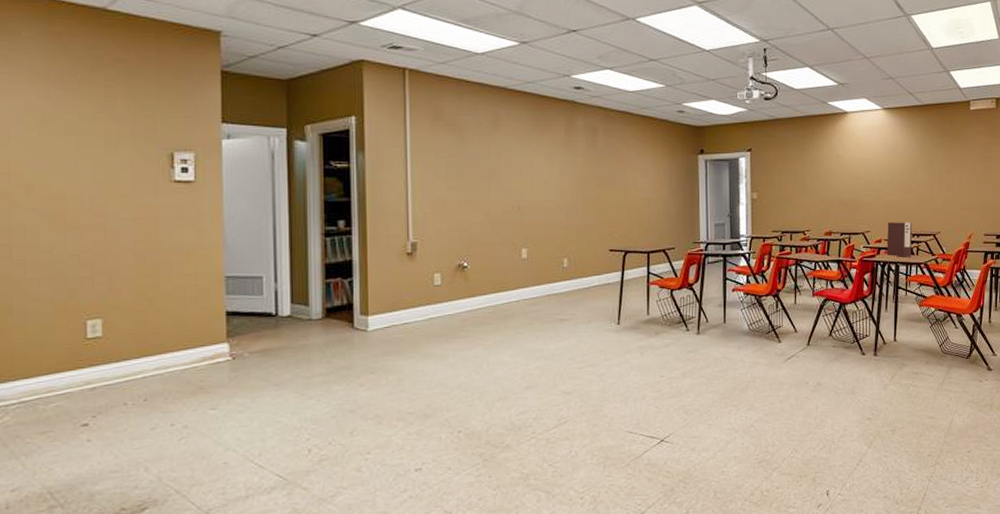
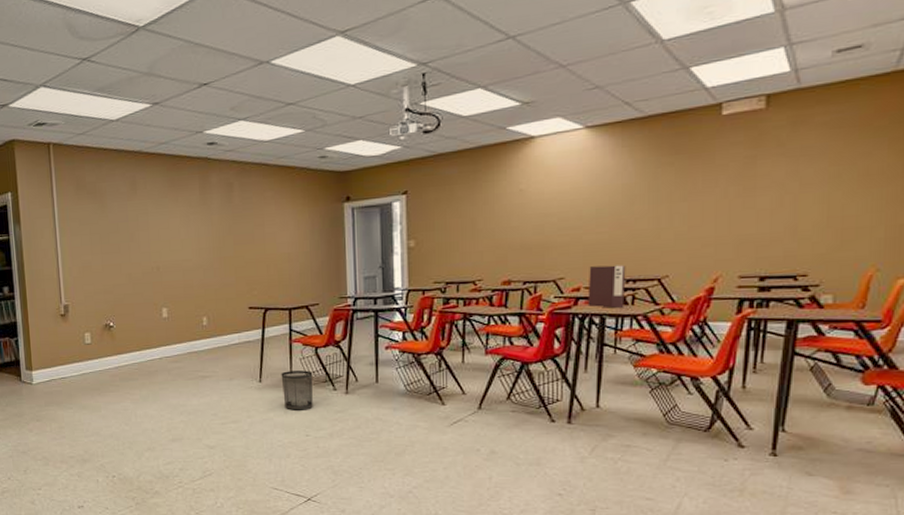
waste bin: none [638,312,668,352] -> present [281,370,313,411]

